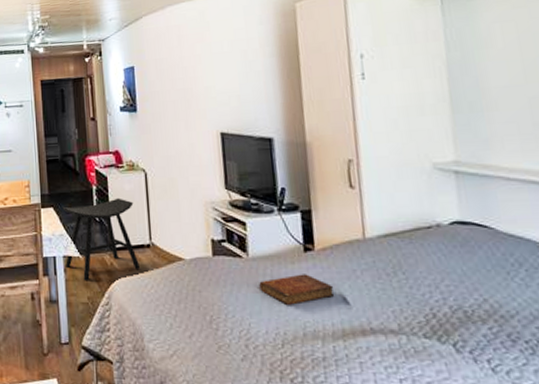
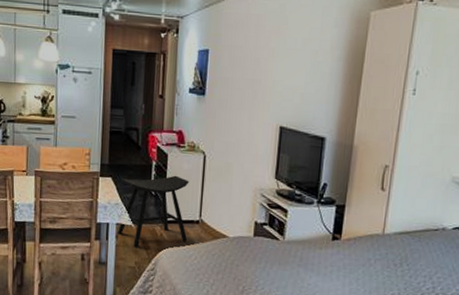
bible: present [259,274,334,305] -> none [289,258,350,283]

